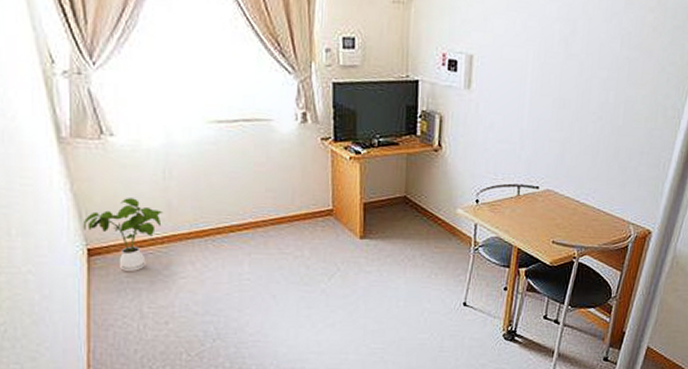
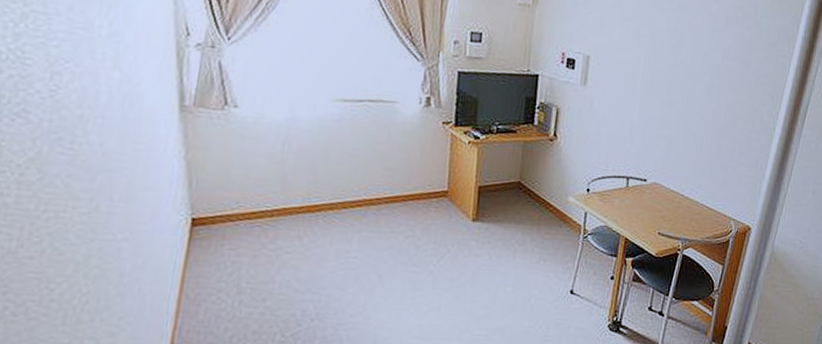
house plant: present [82,198,164,272] -> none [191,169,277,245]

